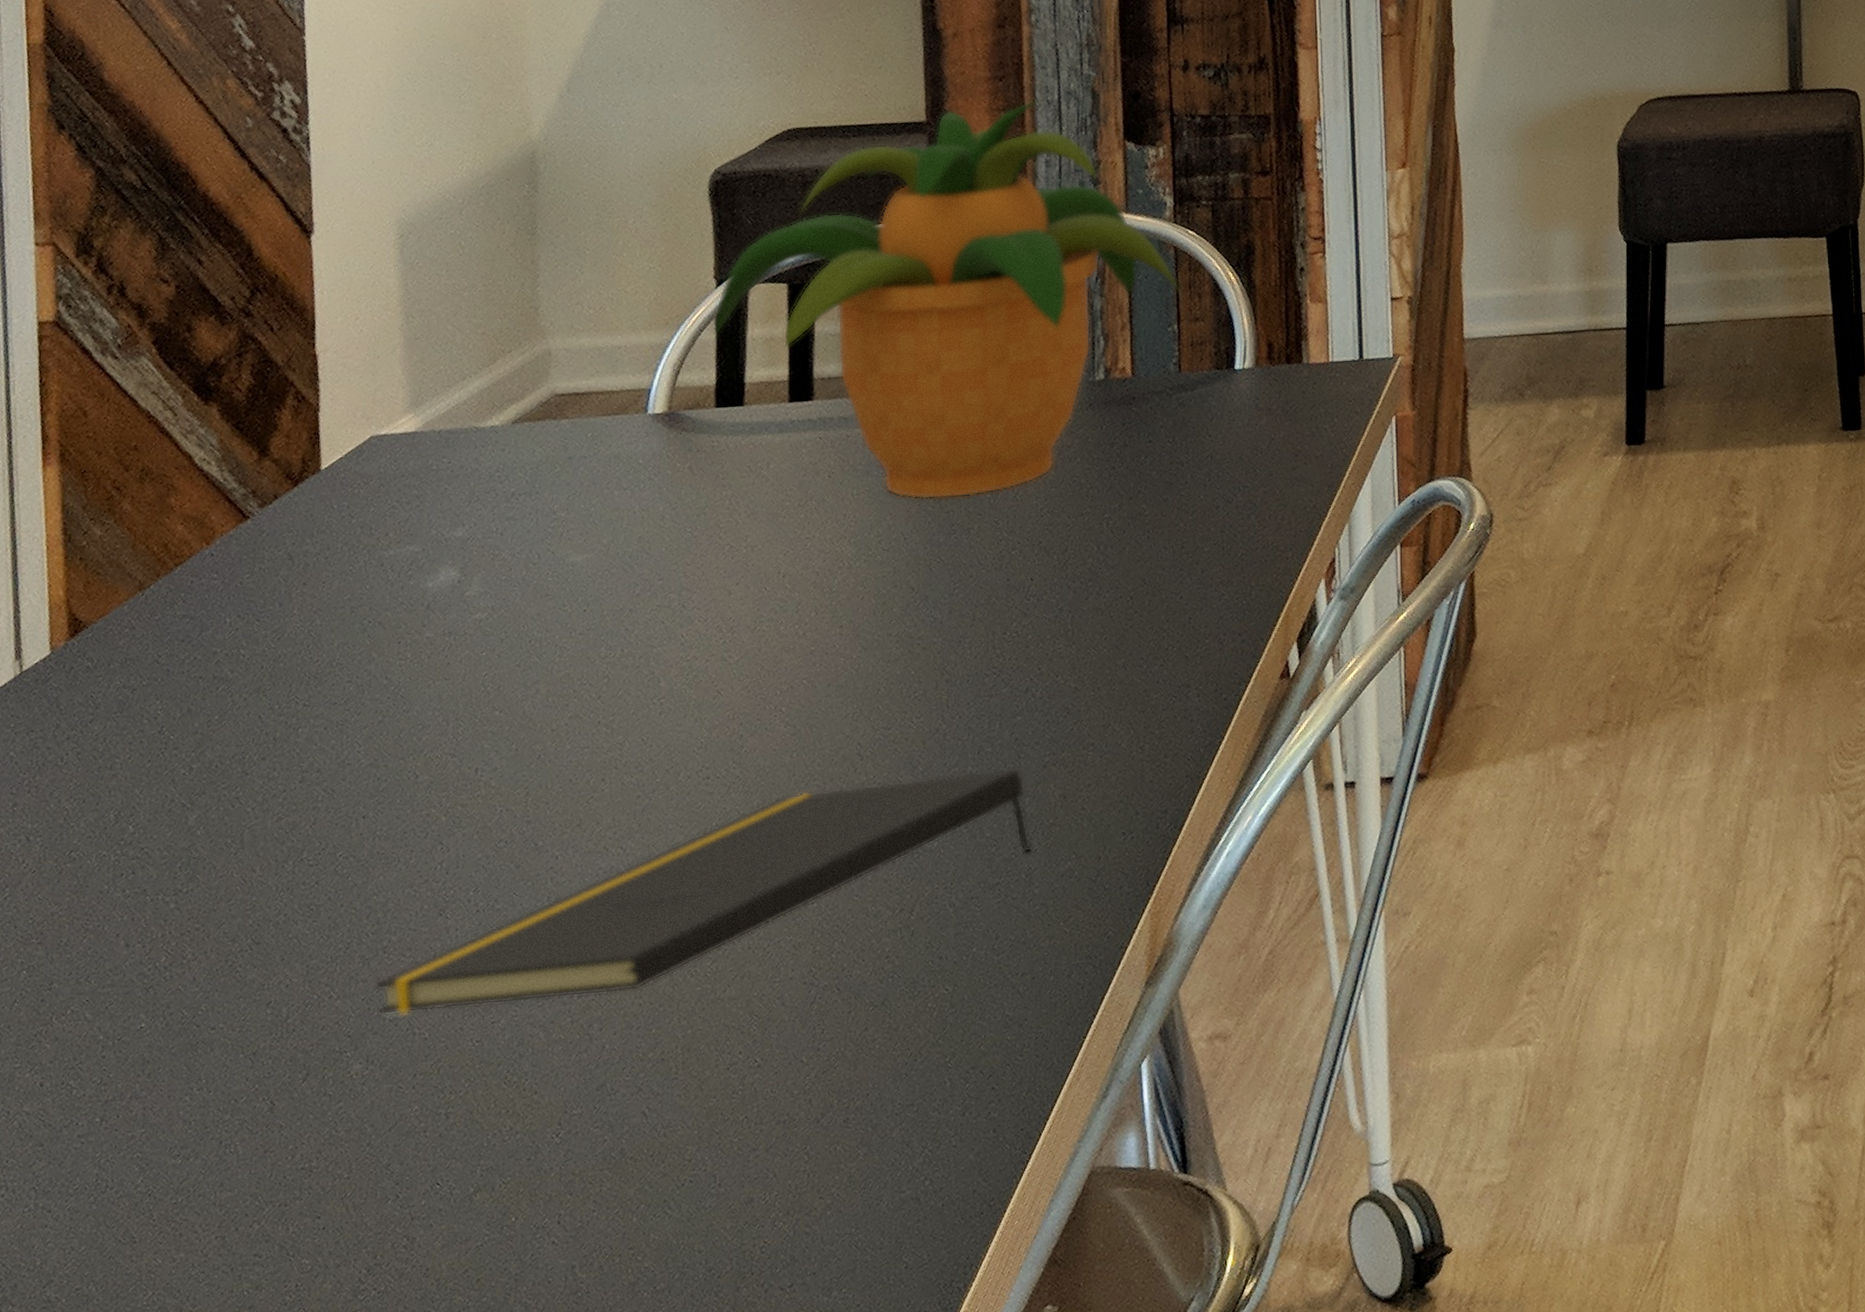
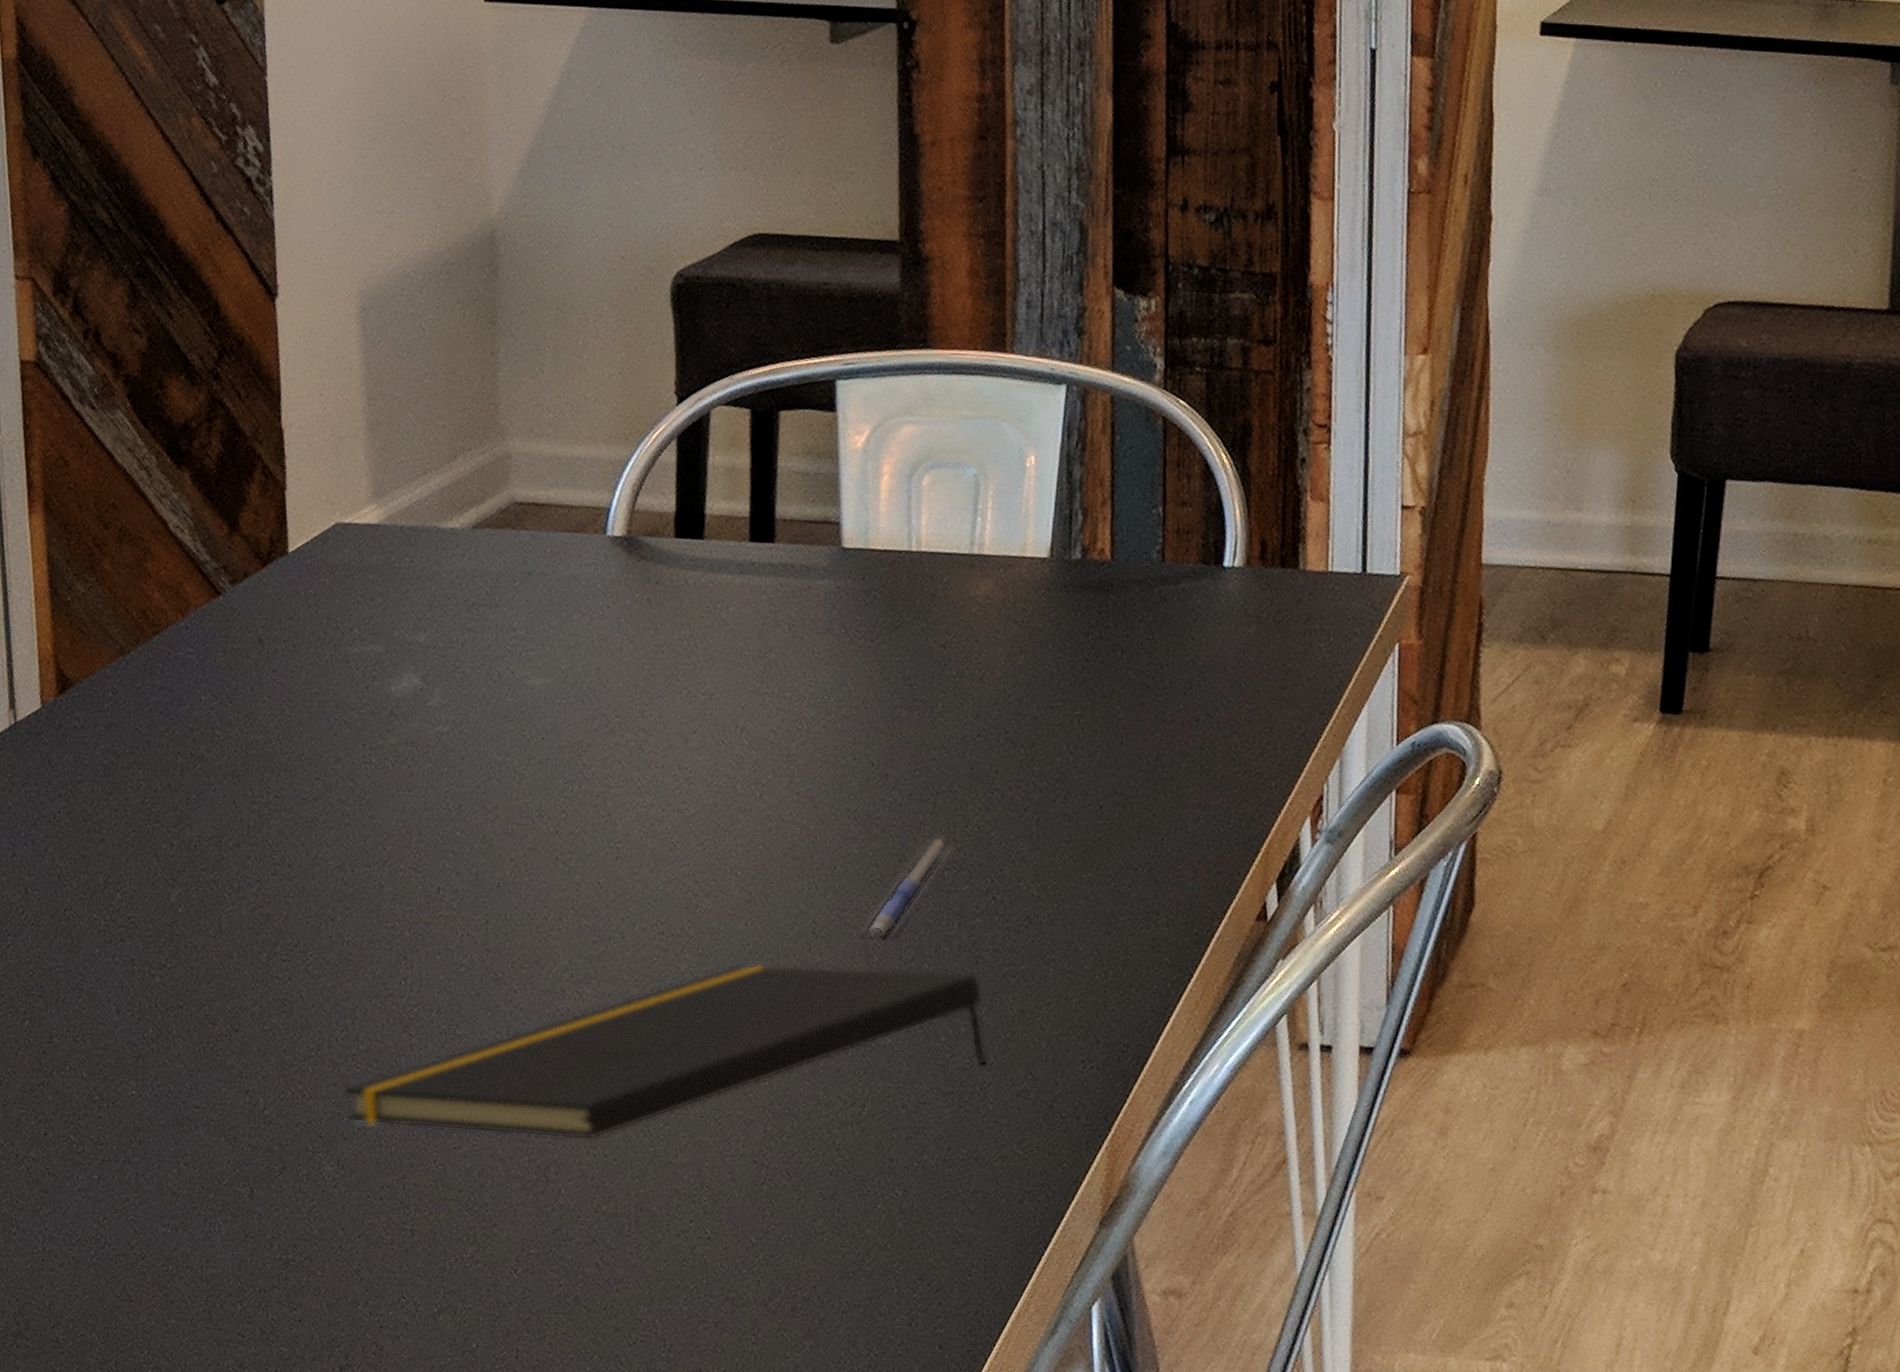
potted plant: present [713,98,1182,500] -> none [673,227,1170,672]
pen: none [904,646,993,748] -> present [860,836,953,936]

